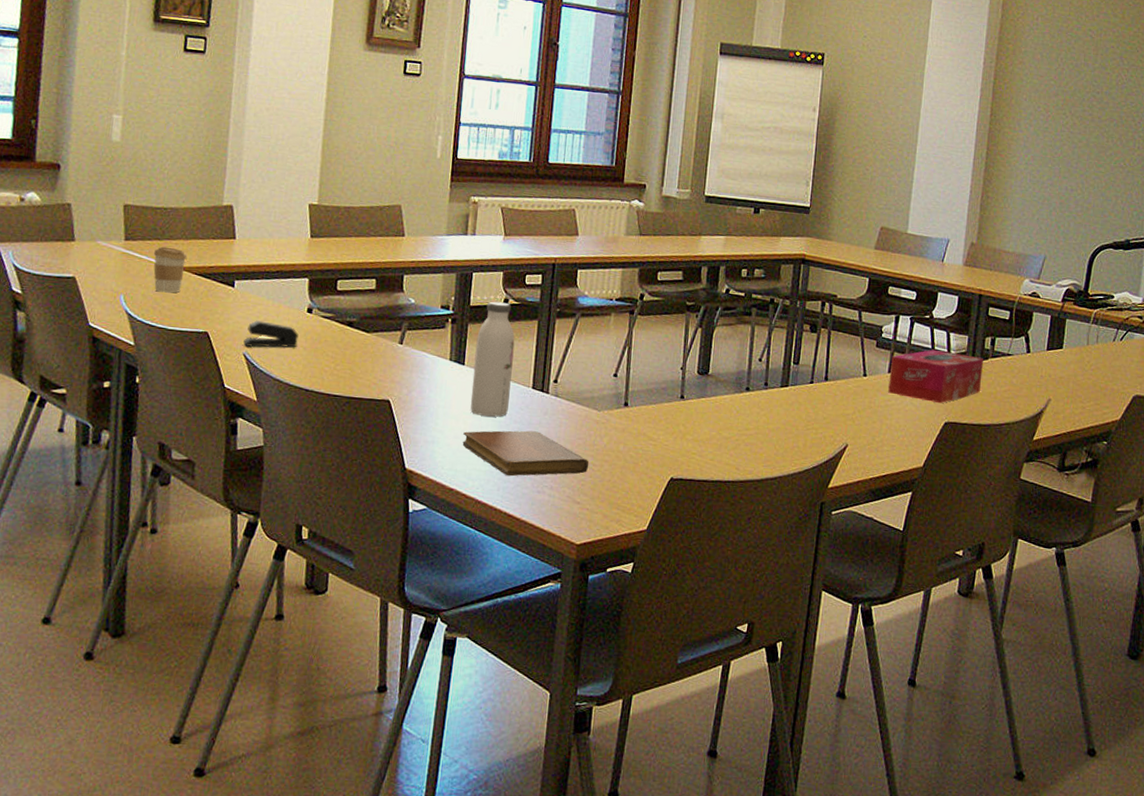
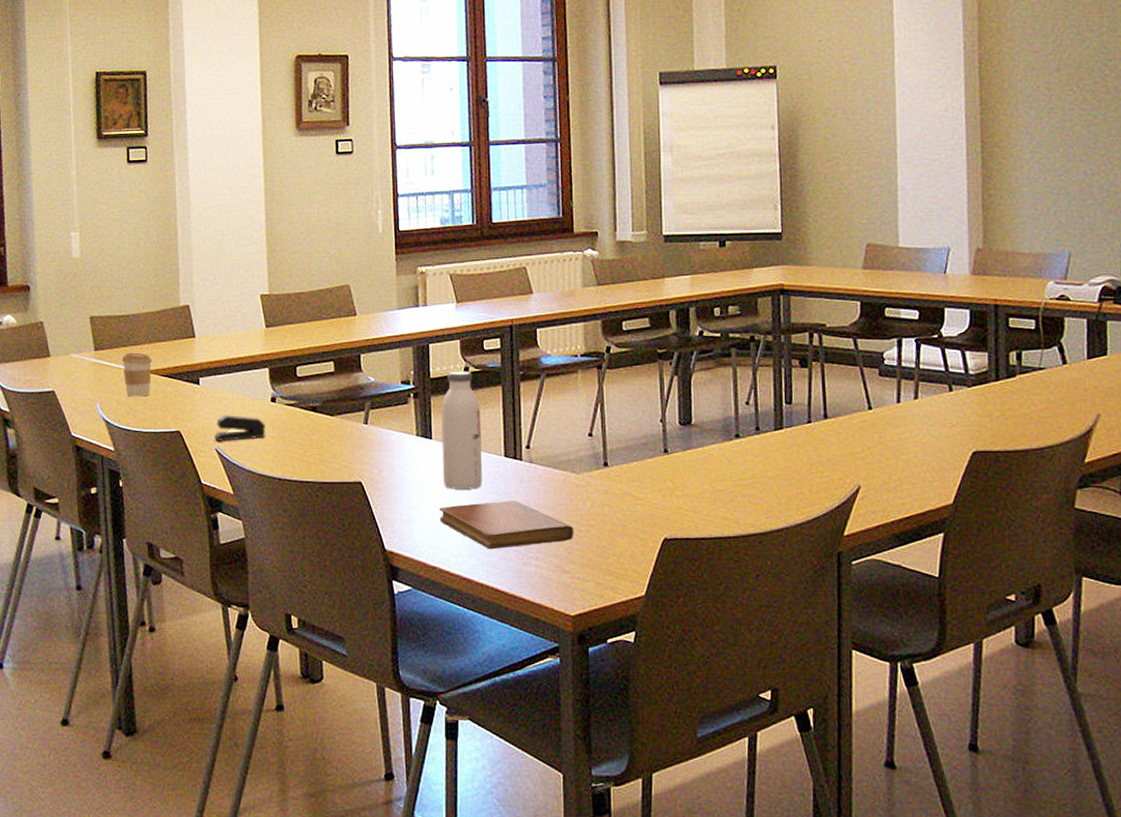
tissue box: present [888,349,983,404] -> none [899,372,1011,432]

